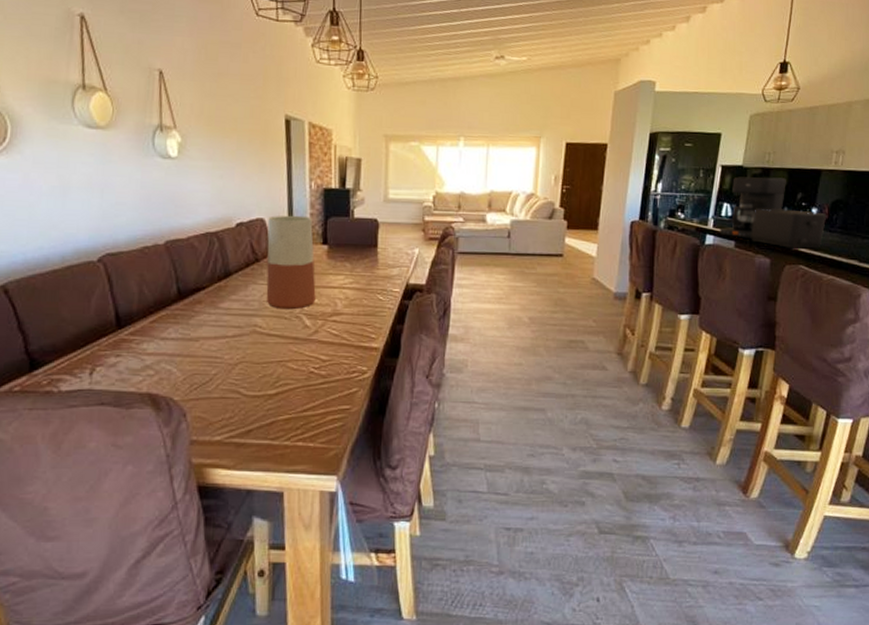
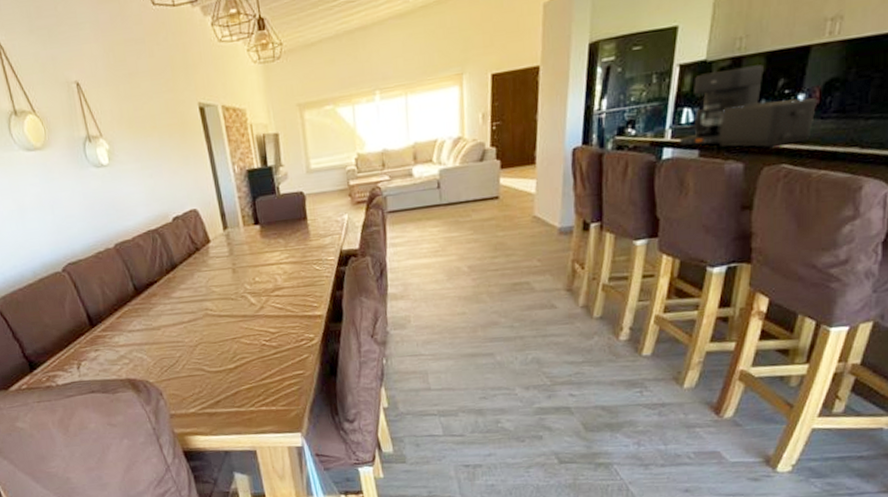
vase: present [266,215,316,309] -> none [200,200,257,291]

